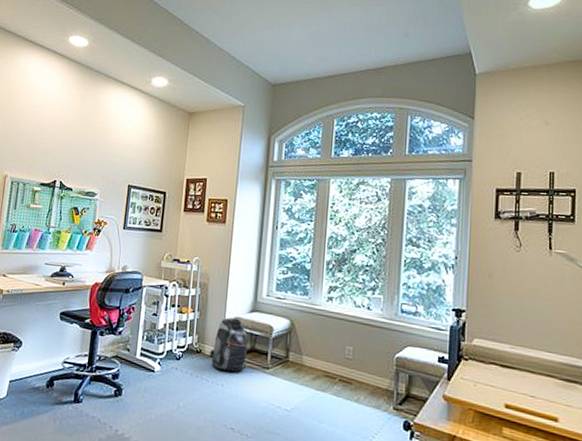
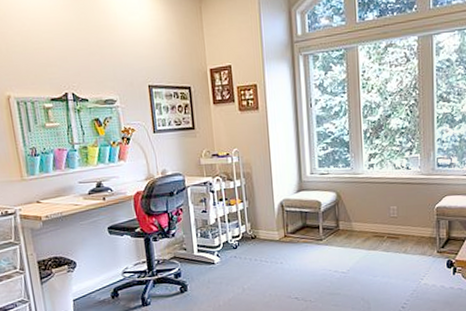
backpack: present [209,317,248,373] -> none [264,199,301,251]

